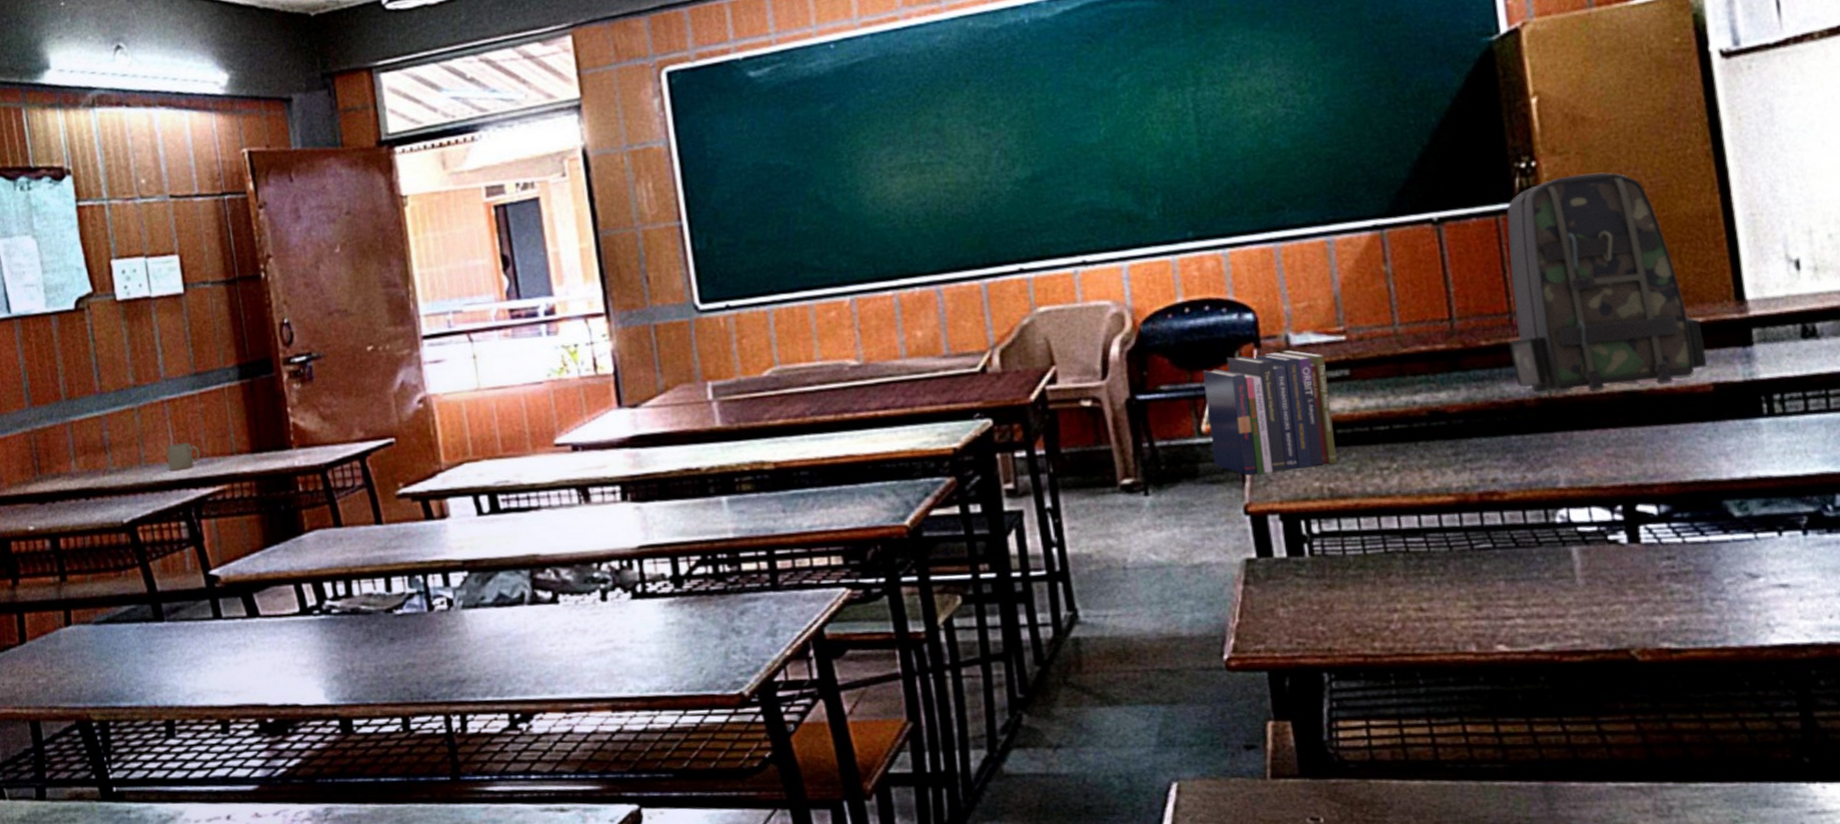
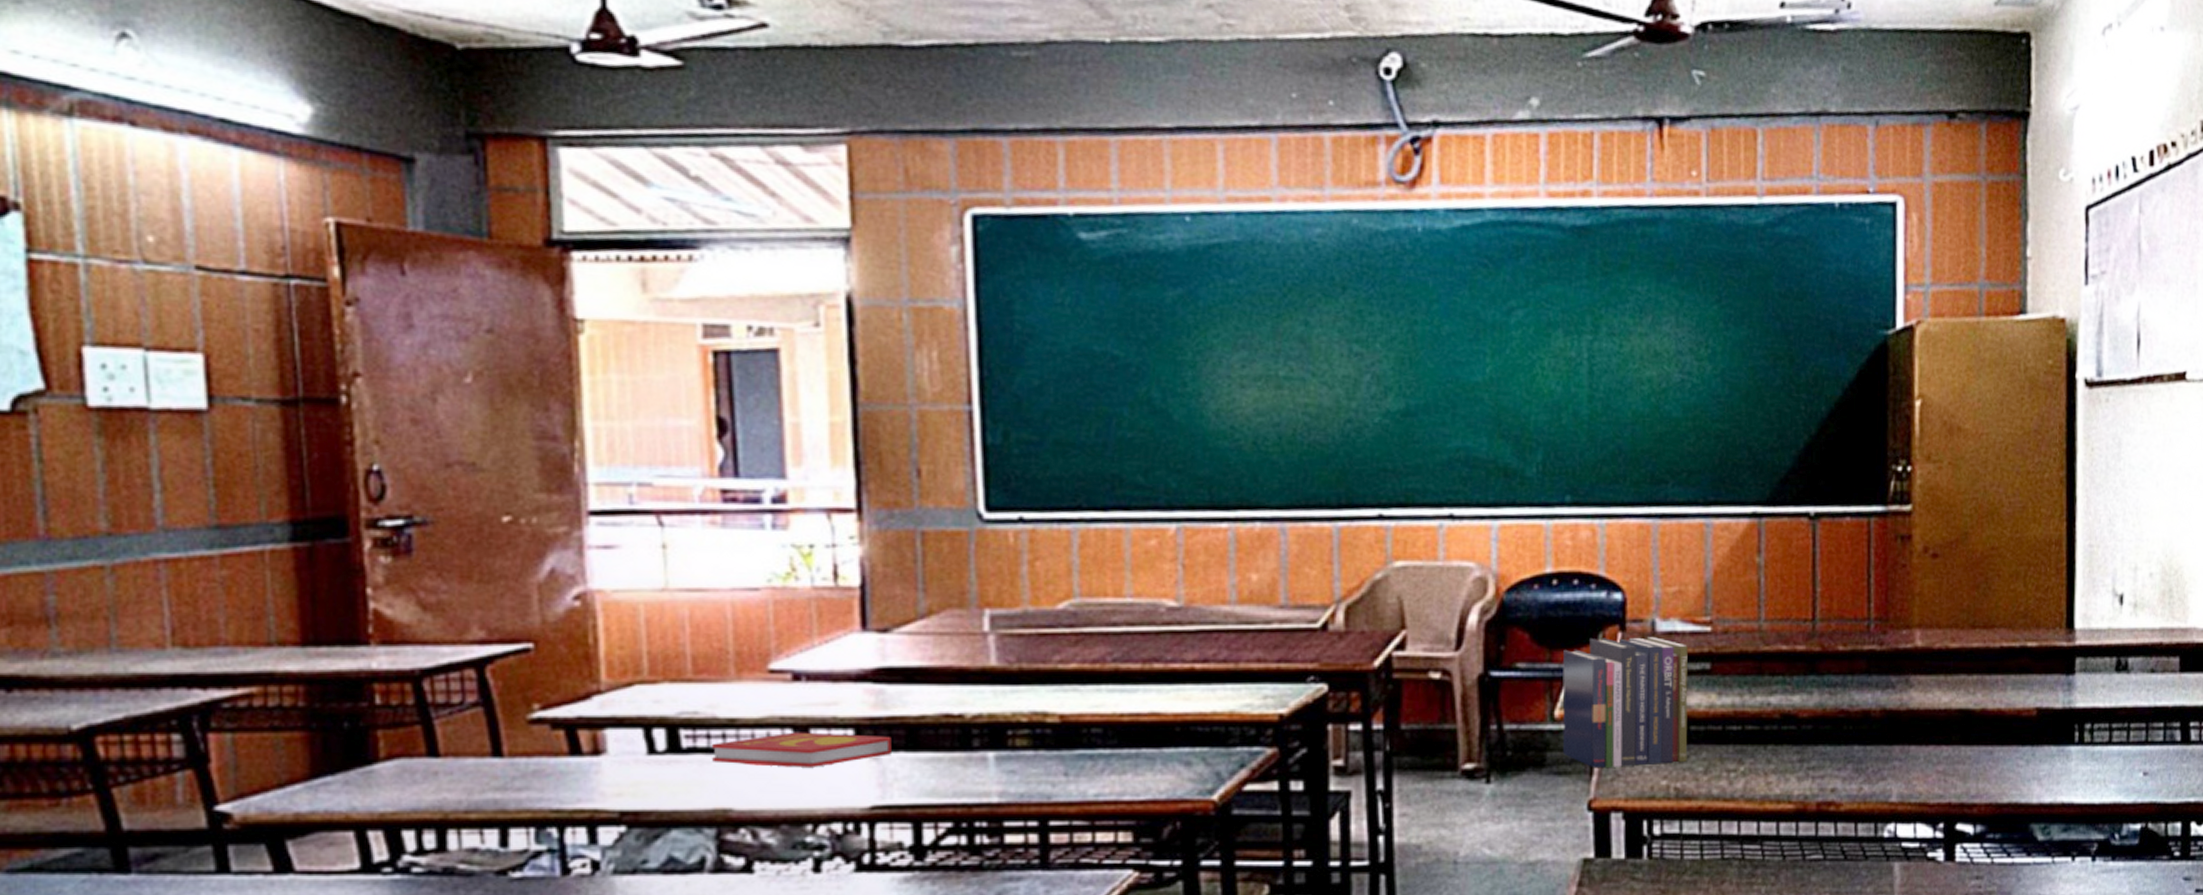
mug: present [166,442,200,472] -> none [156,622,215,662]
book: none [520,489,649,519] -> present [711,732,892,767]
backpack: present [1506,172,1706,401] -> none [1864,485,2035,713]

